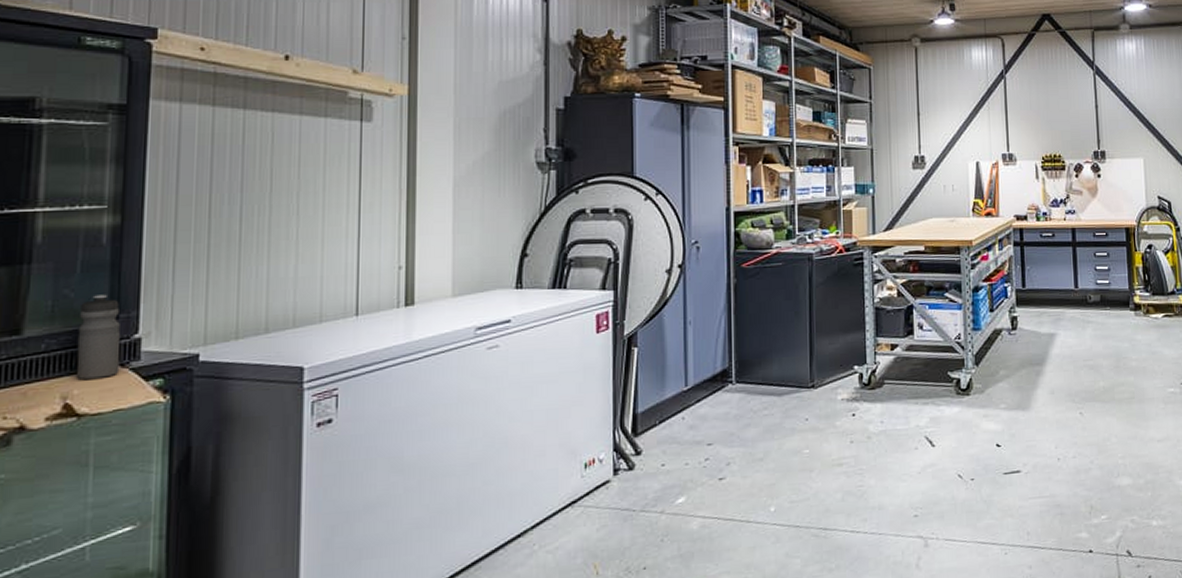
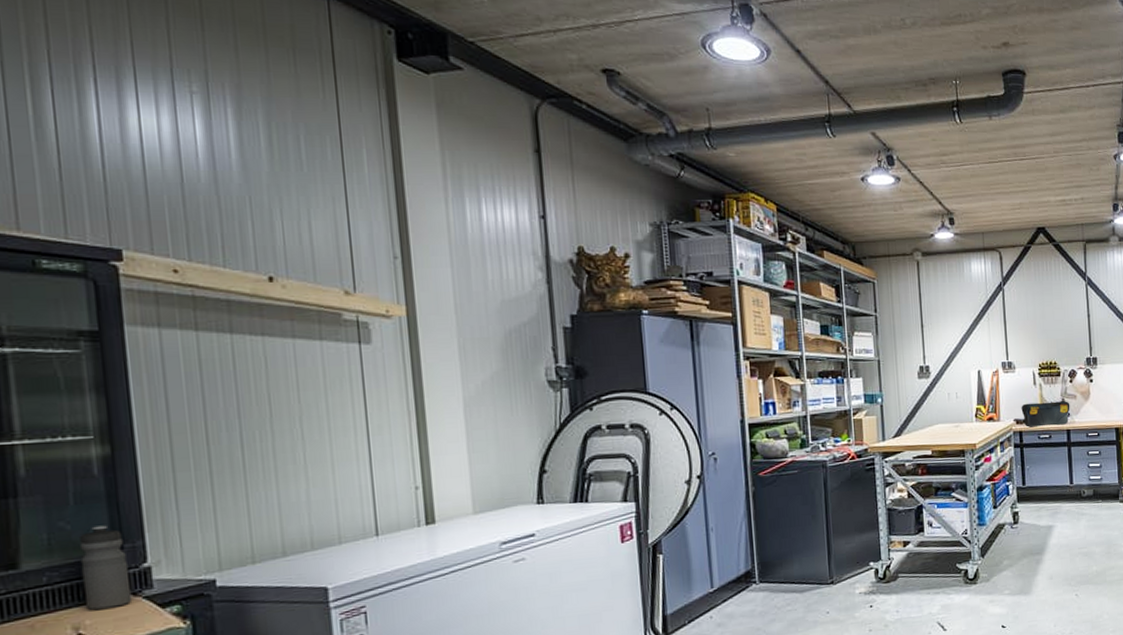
toolbox: none [1022,197,1076,224] -> present [1021,401,1070,427]

